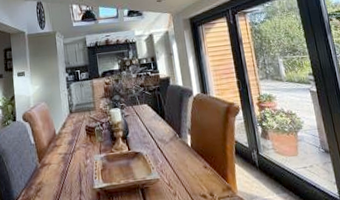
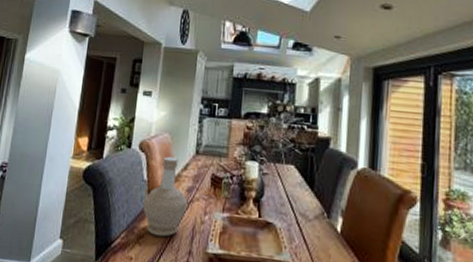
bottle: none [34,120,72,187] -> present [142,157,188,237]

